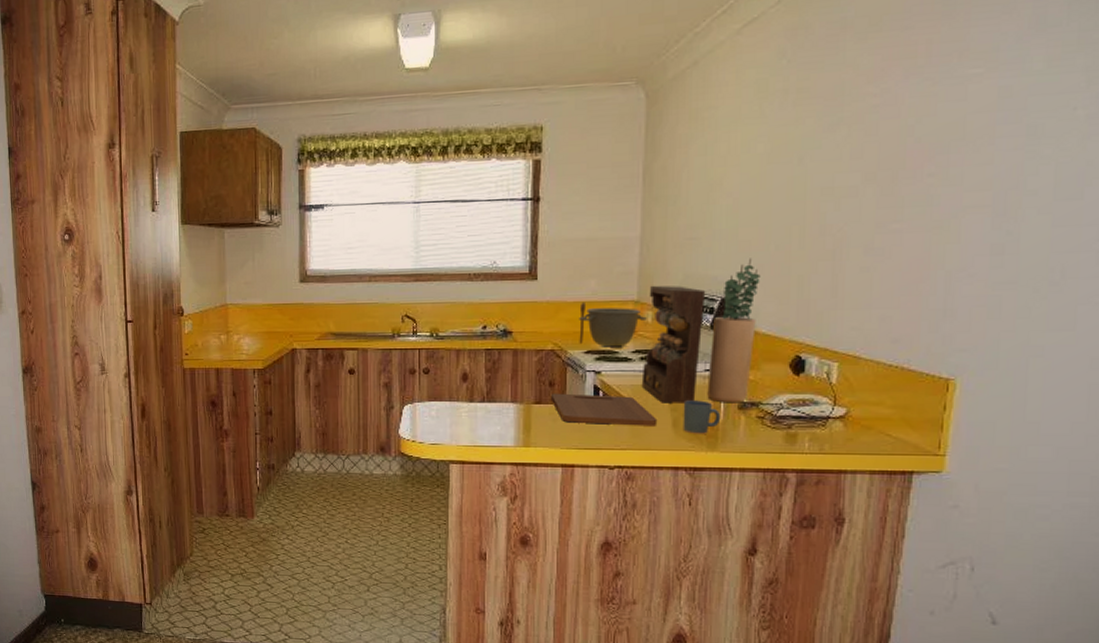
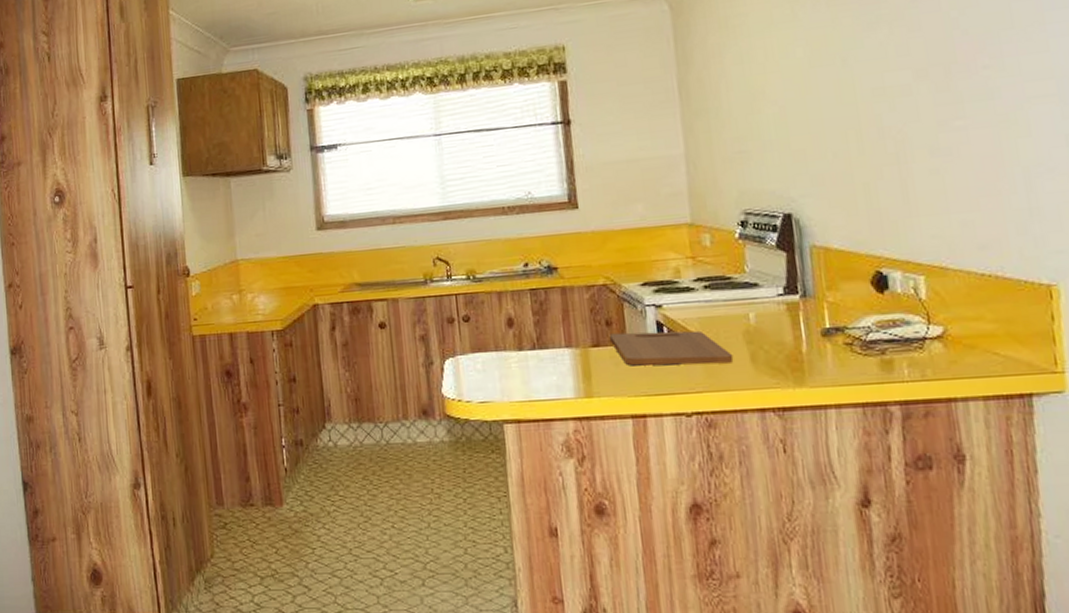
cooking pot: present [579,301,647,347] -> none [628,228,705,278]
spice rack: present [641,285,706,403] -> none [703,203,772,336]
mug: present [683,400,721,435] -> none [759,329,805,370]
vase: present [707,258,761,403] -> none [778,168,830,331]

